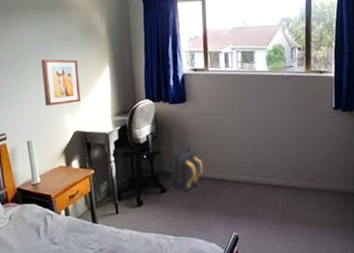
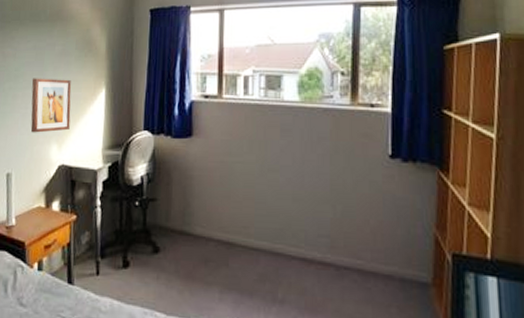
backpack: present [169,146,203,191] -> none [164,194,208,254]

